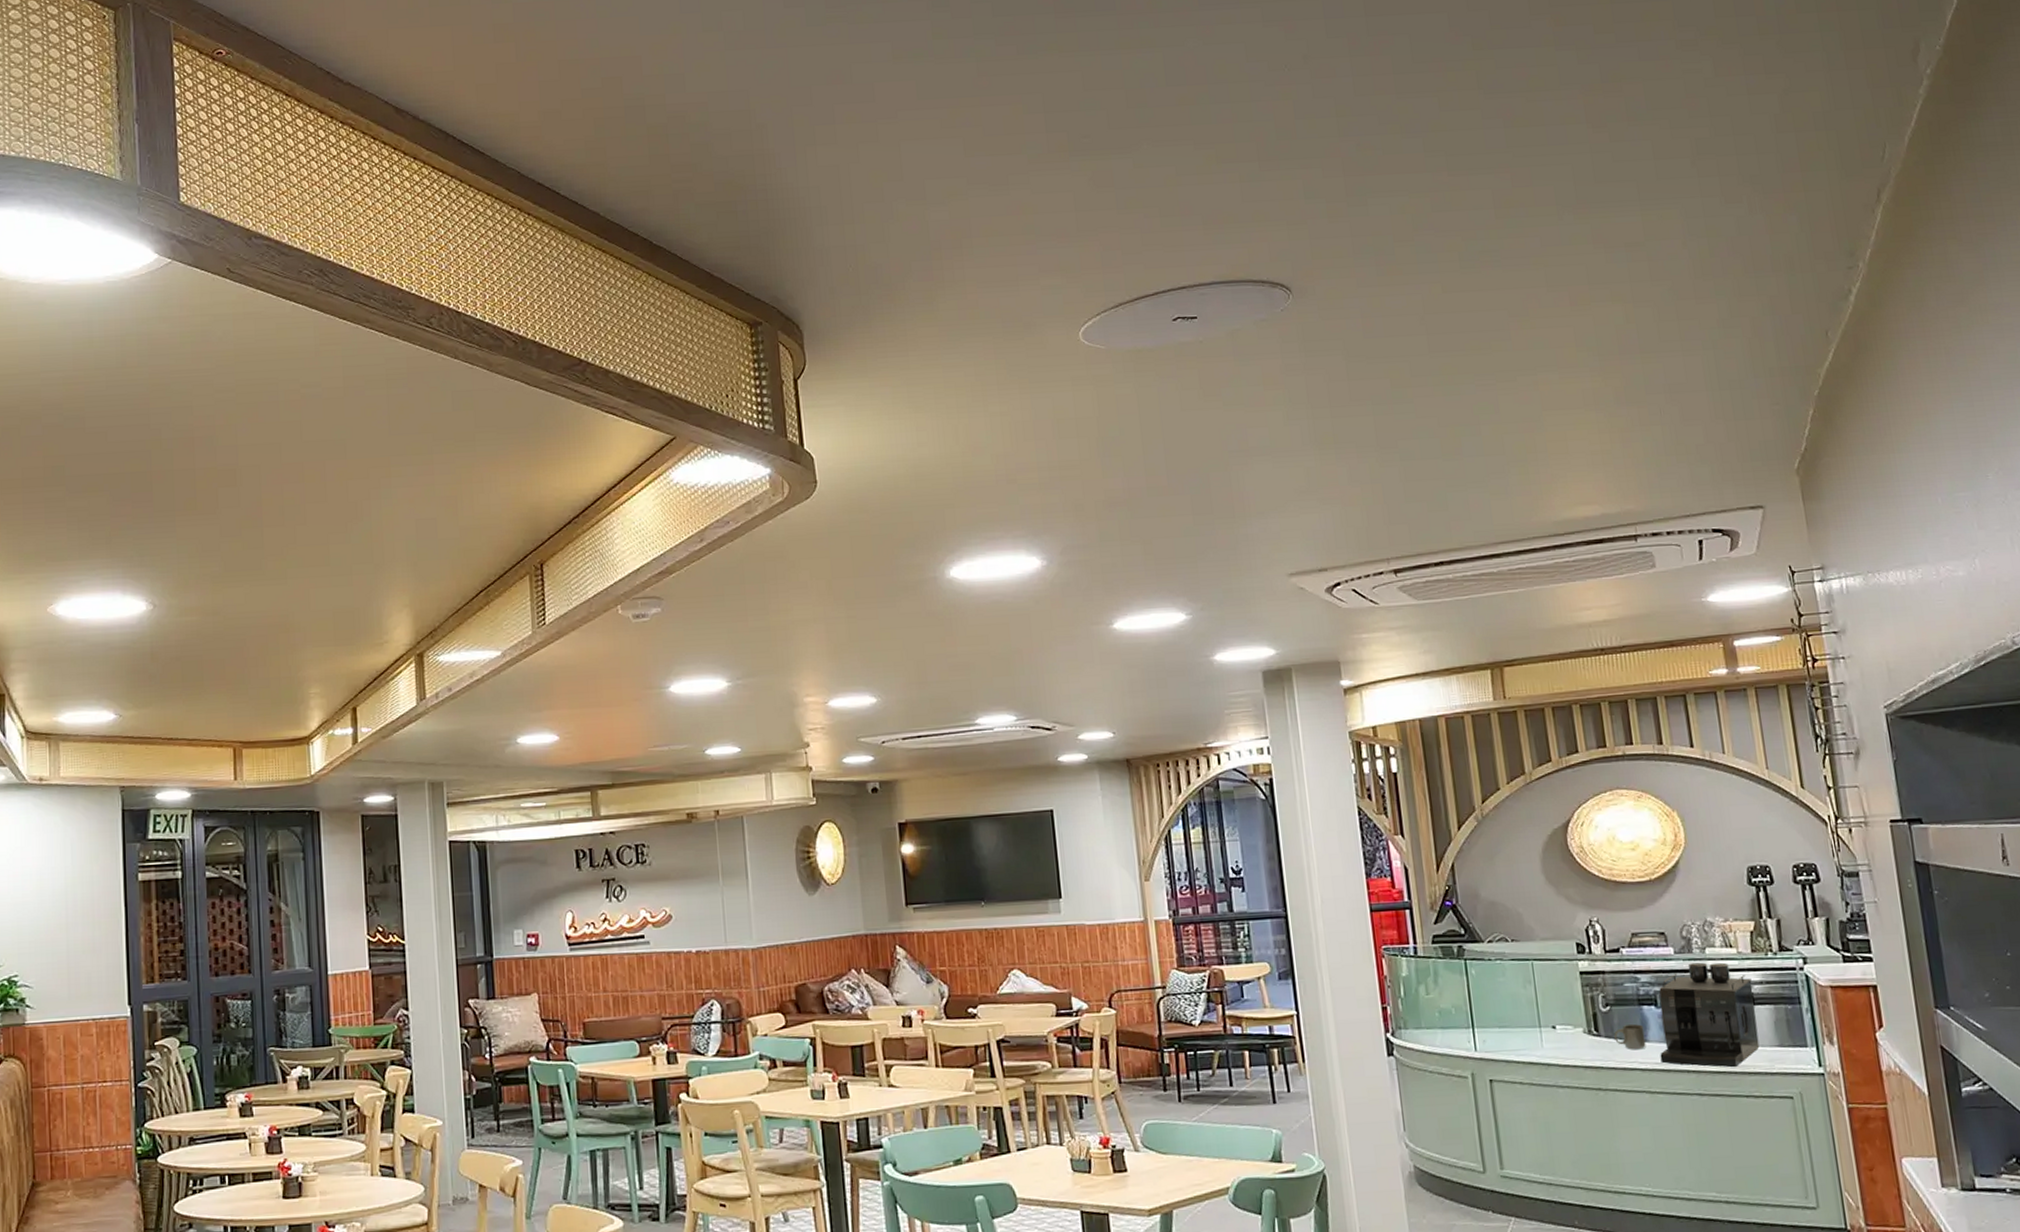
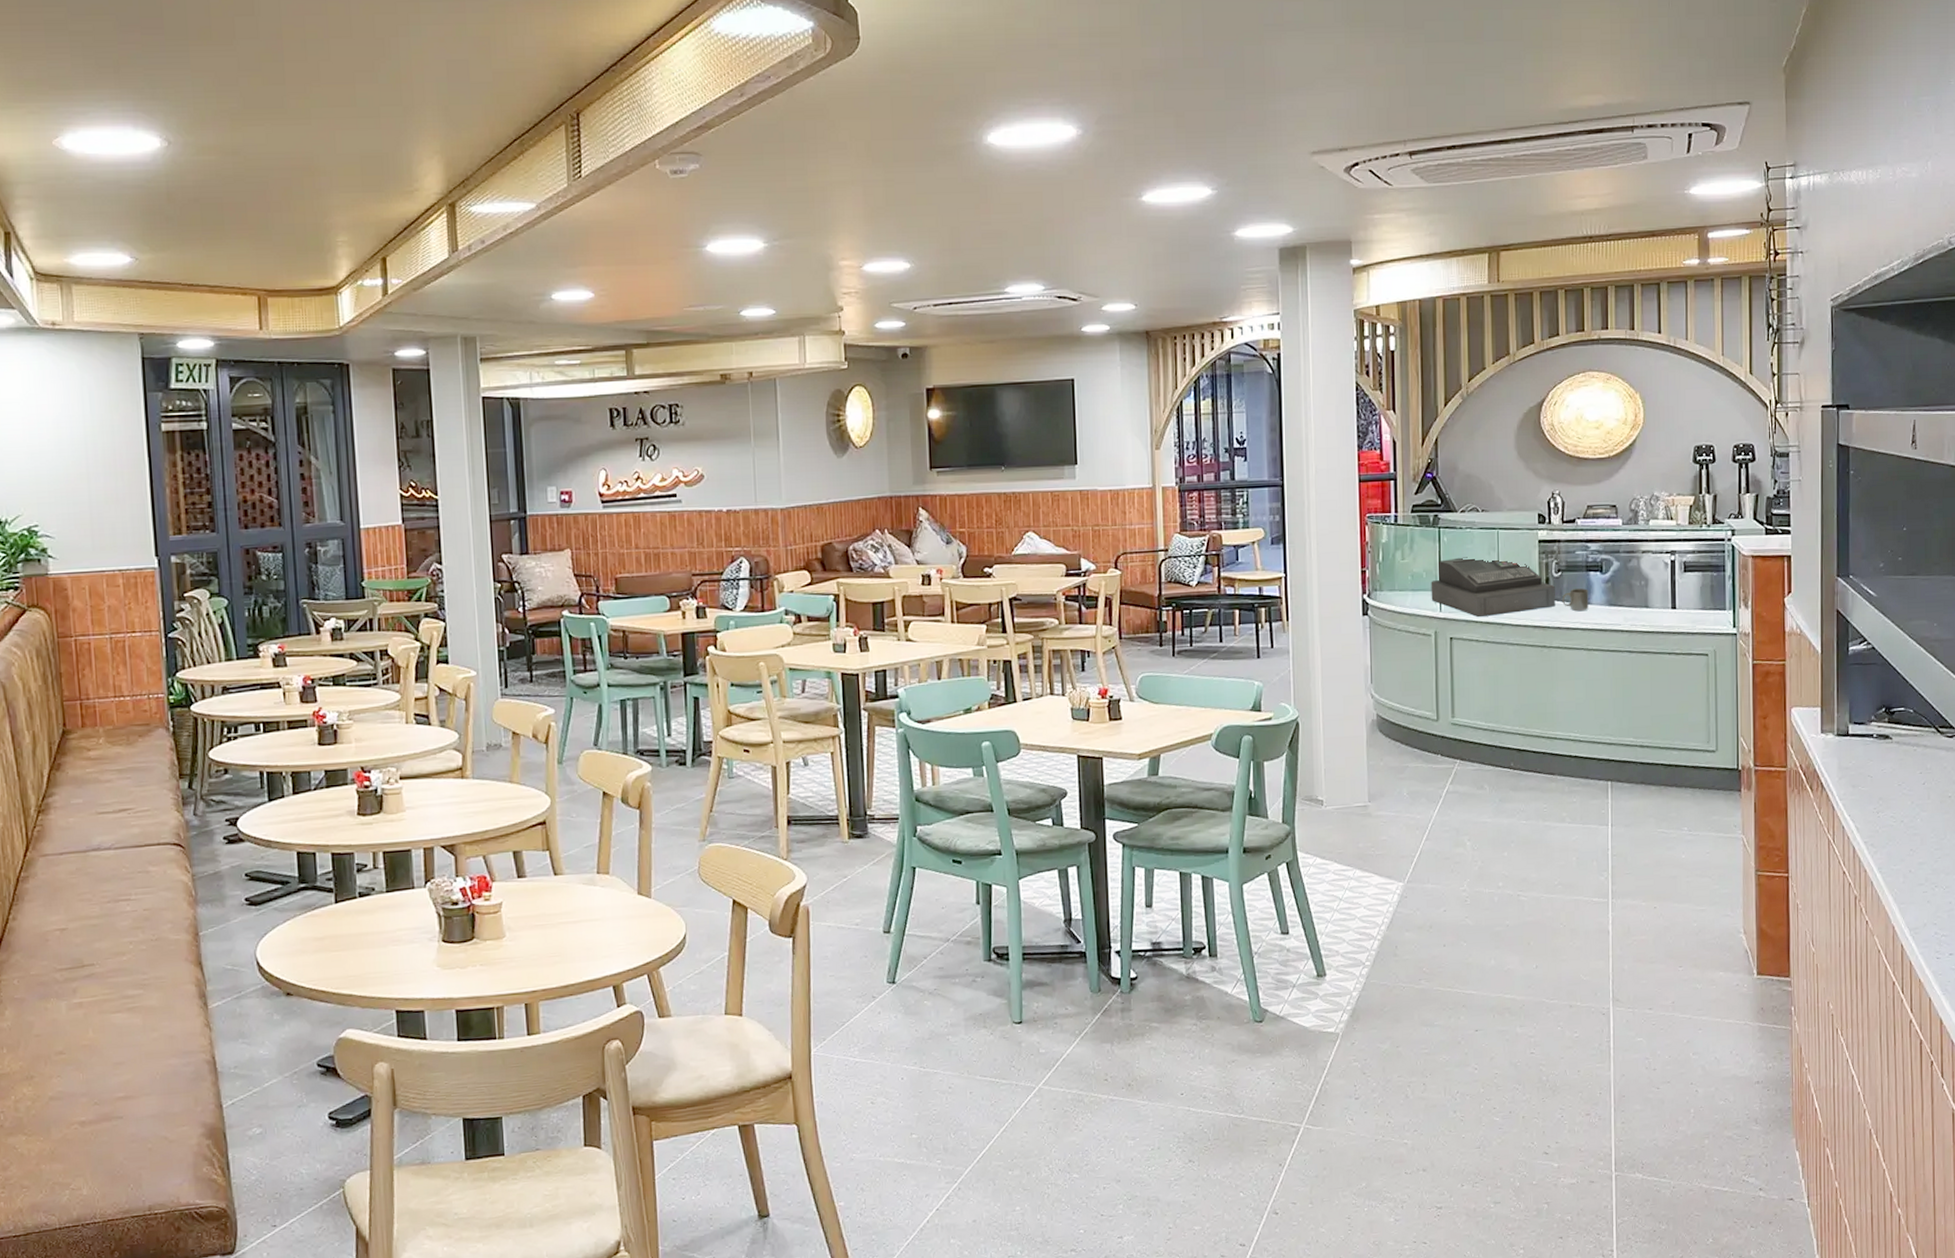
cash register: none [1461,991,1607,1058] -> present [1431,557,1555,618]
coffee machine: present [1659,962,1760,1067] -> none [1600,533,1686,627]

